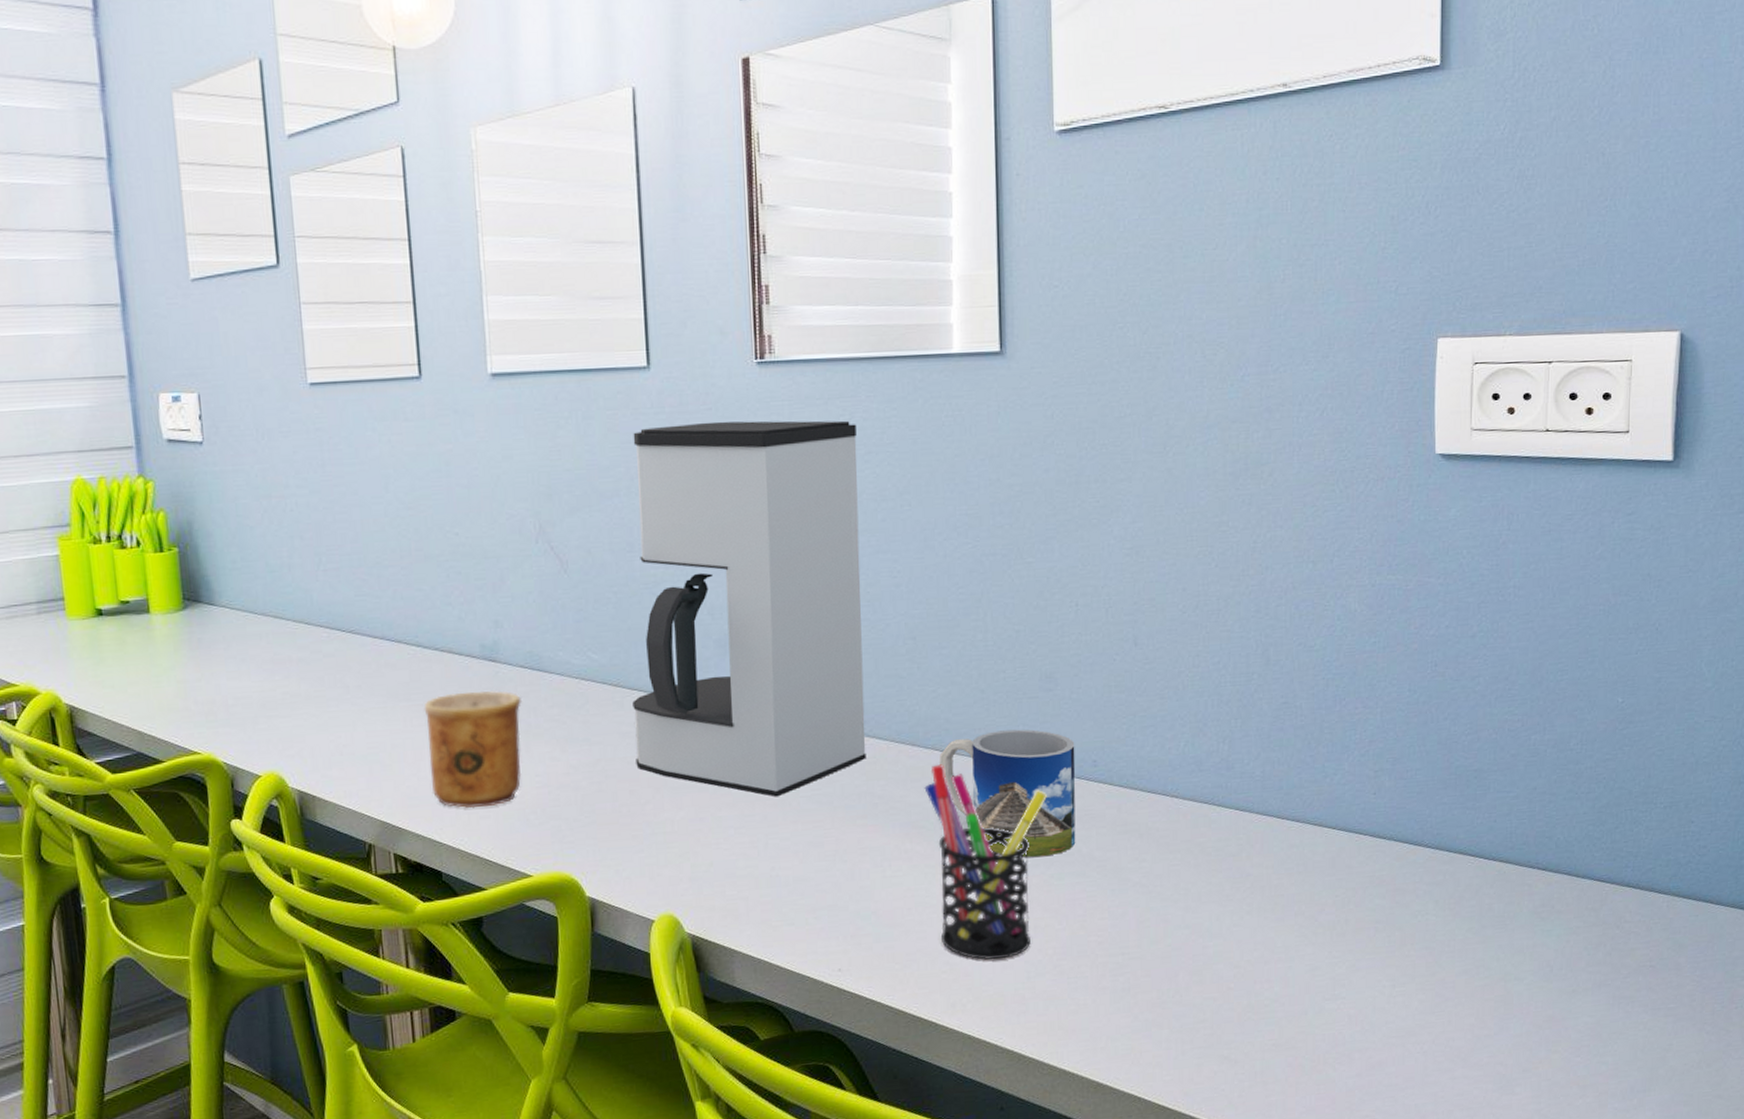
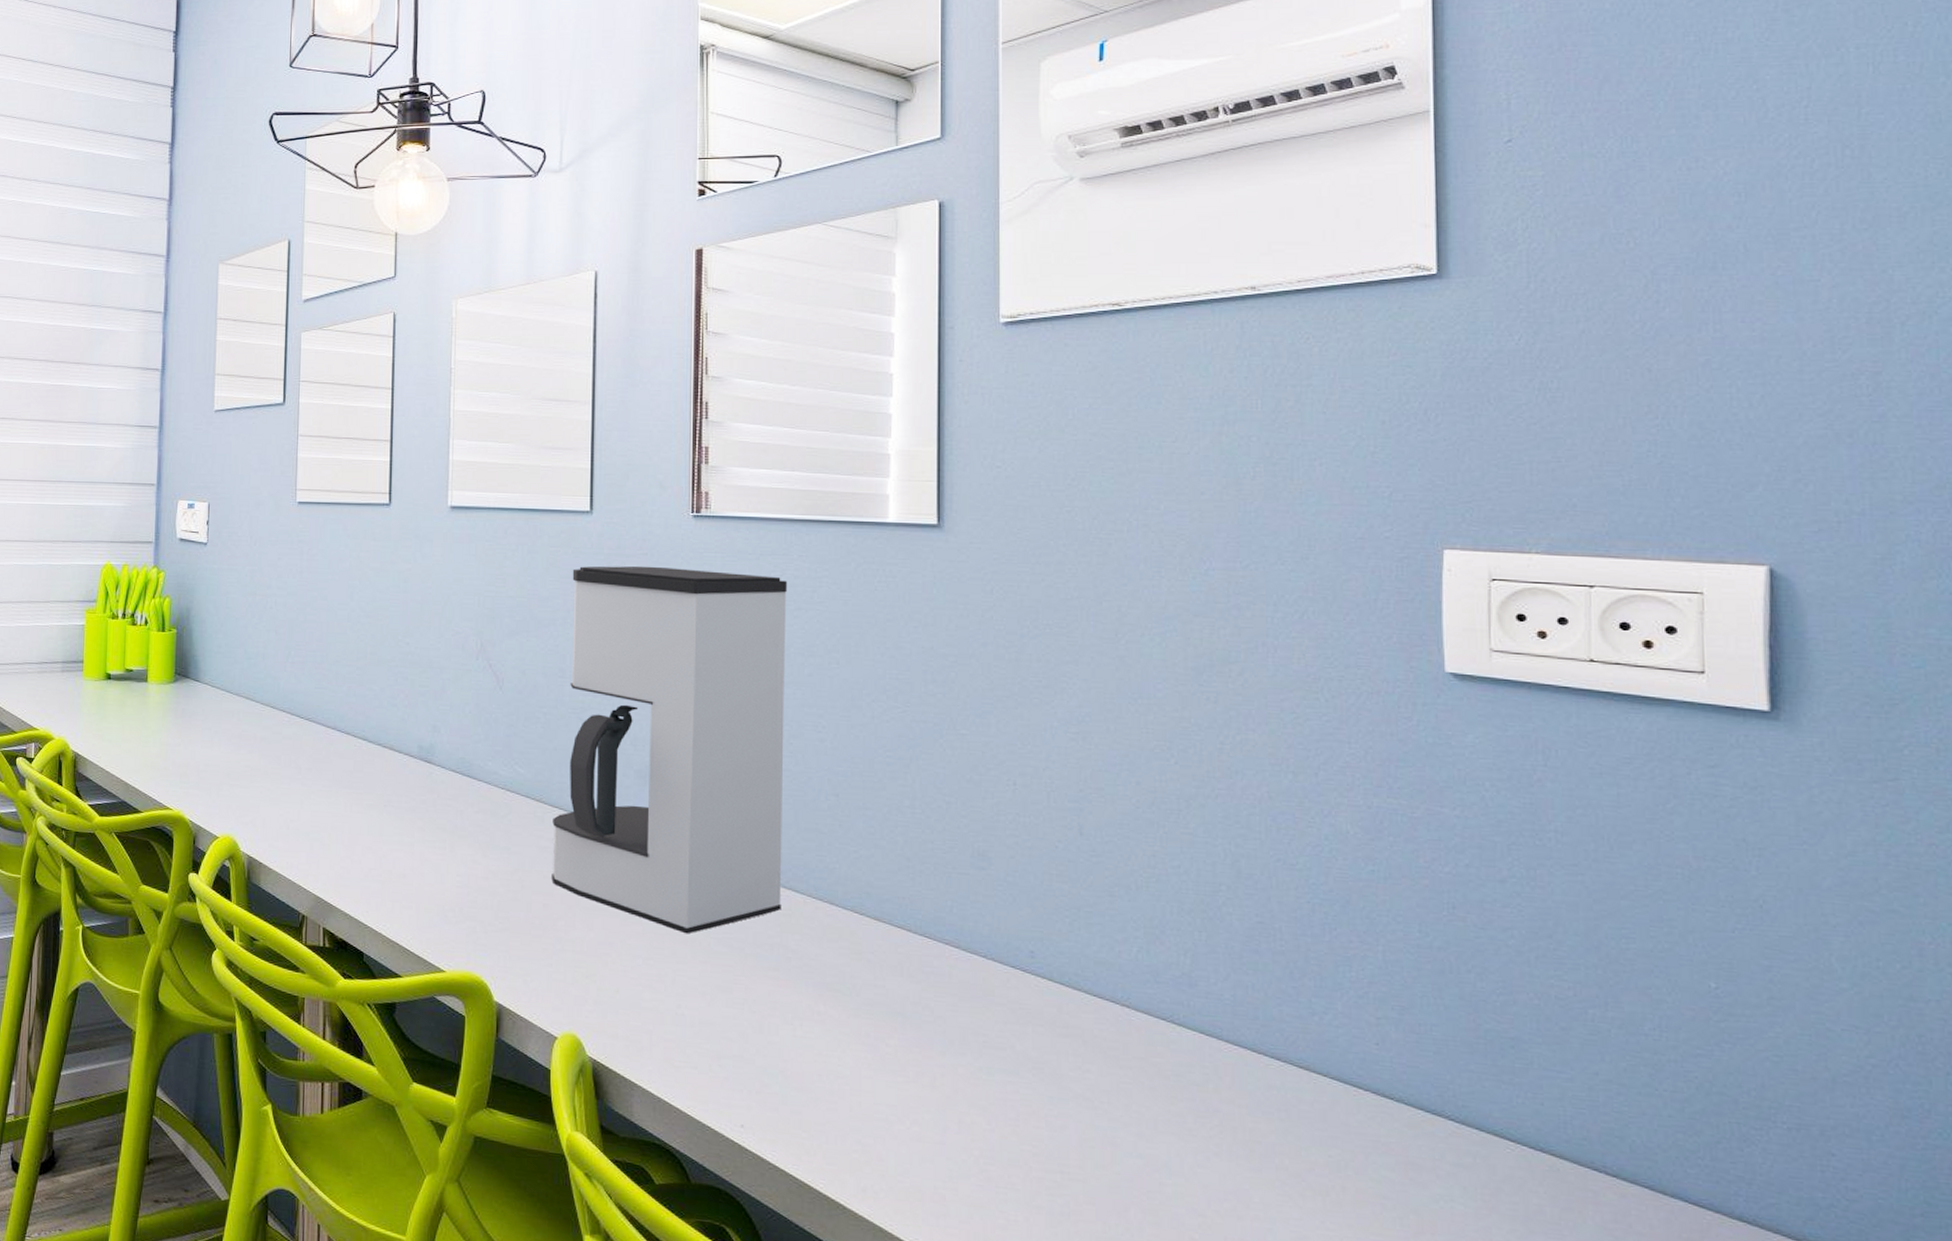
cup: present [423,691,523,809] -> none [363,787,451,898]
pen holder: present [924,764,1047,960] -> none [841,928,976,1150]
mug: present [939,729,1076,857] -> none [859,902,1010,1047]

